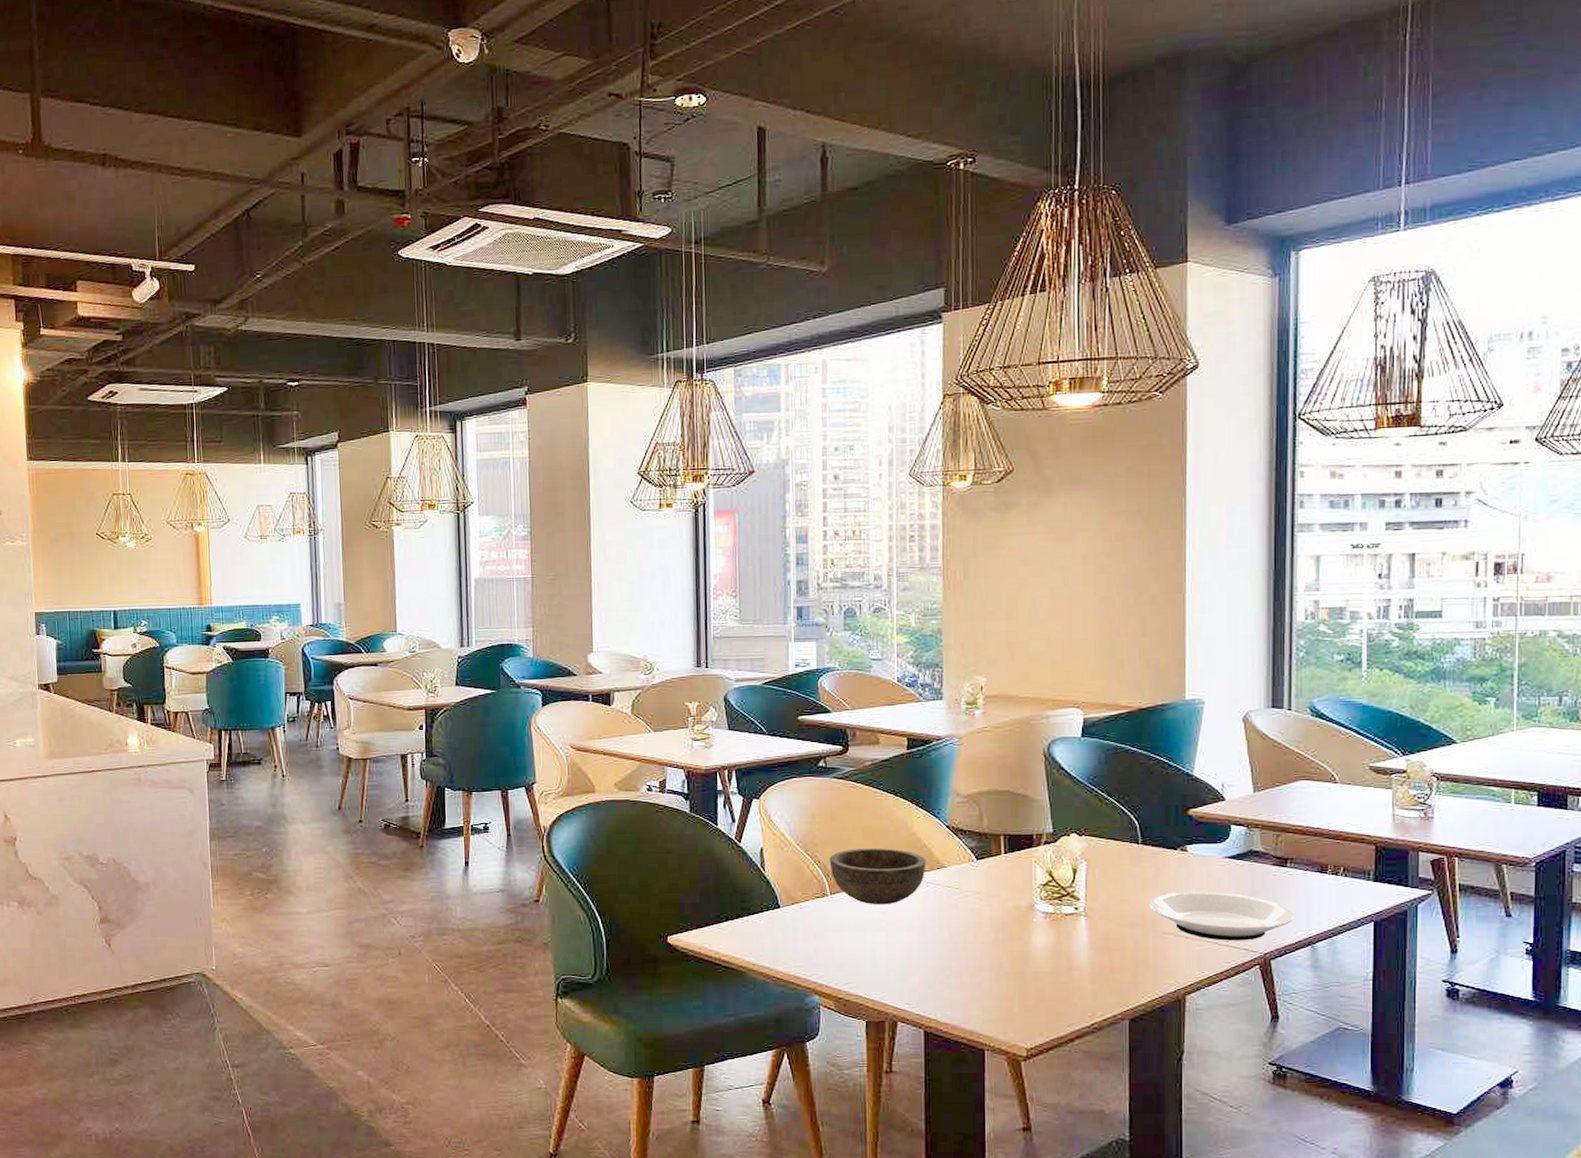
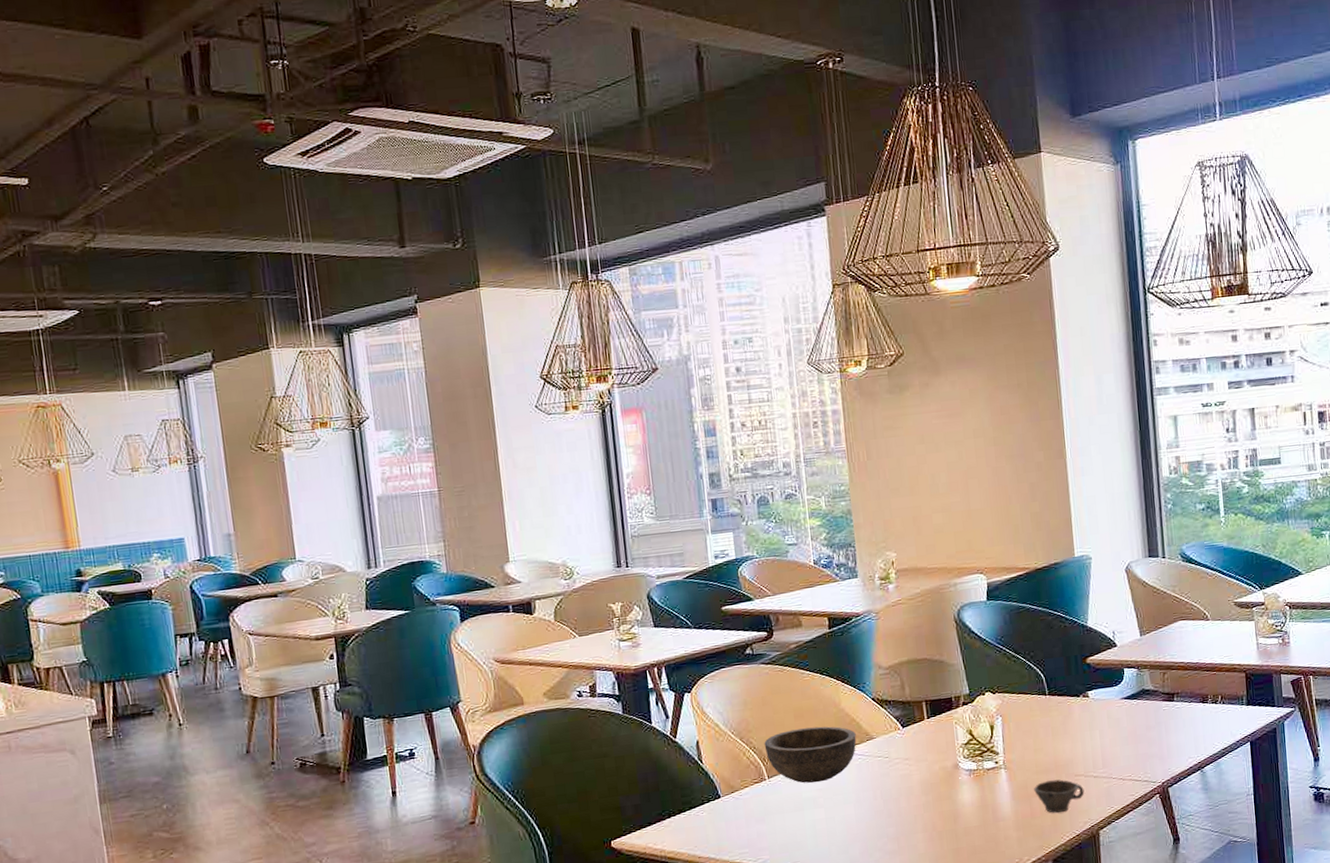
cup: none [1116,935,1173,971] -> present [1034,779,1085,813]
plate: present [1149,891,1294,941] -> none [1060,730,1184,776]

